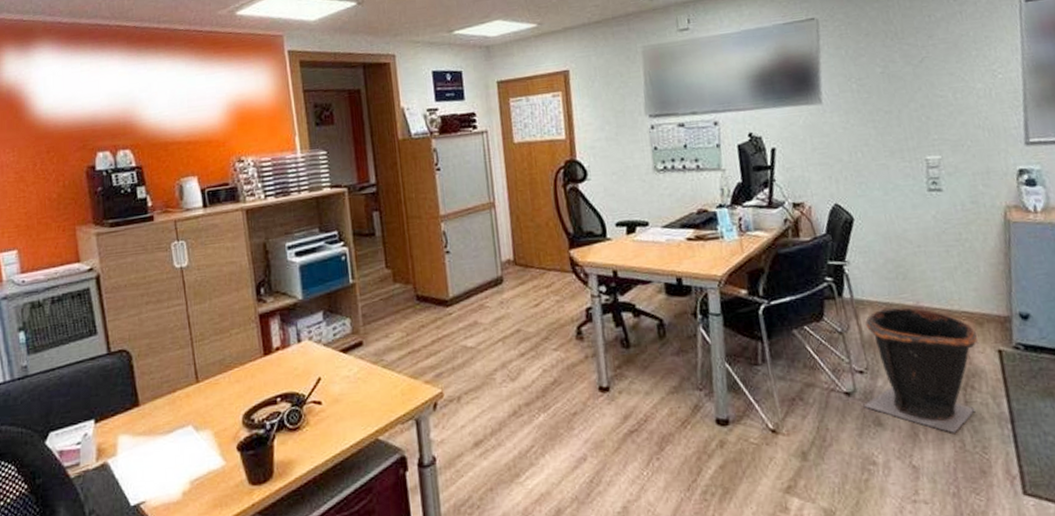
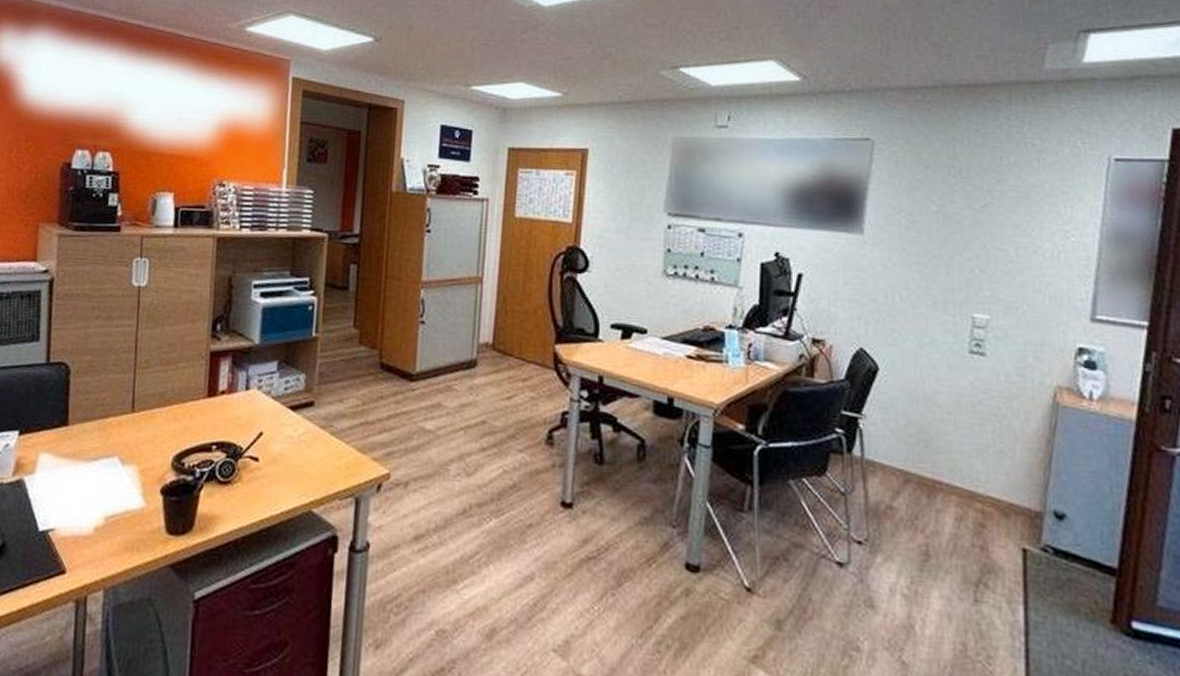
waste bin: present [863,300,978,433] -> none [856,474,1000,634]

